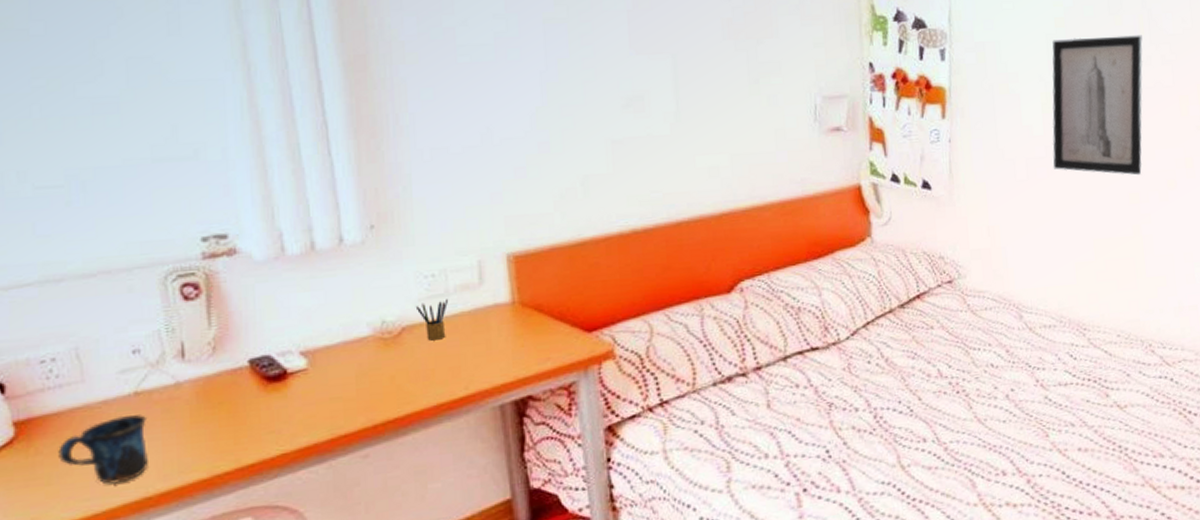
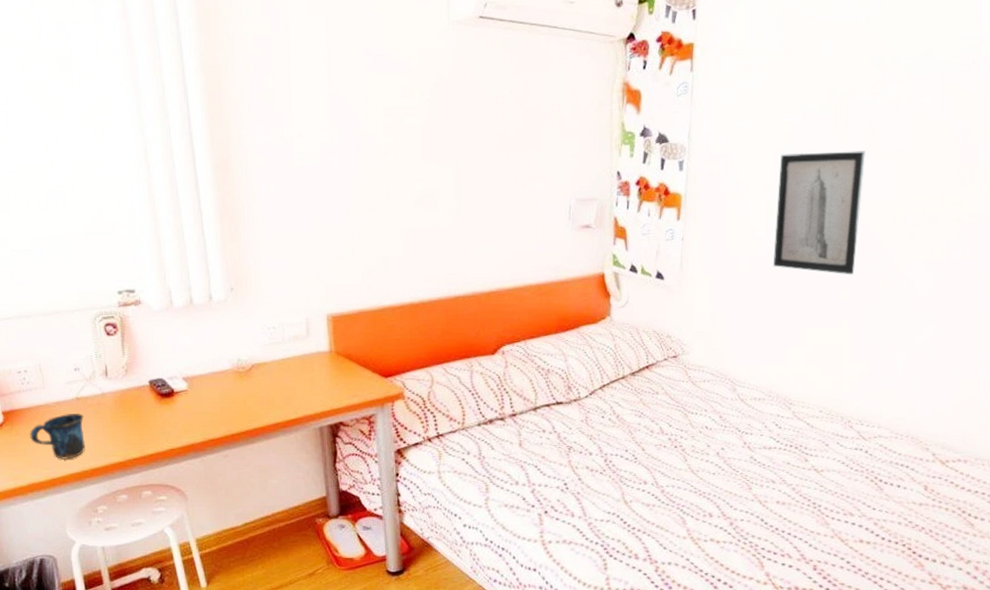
pencil box: present [415,299,449,341] -> none [261,346,285,376]

